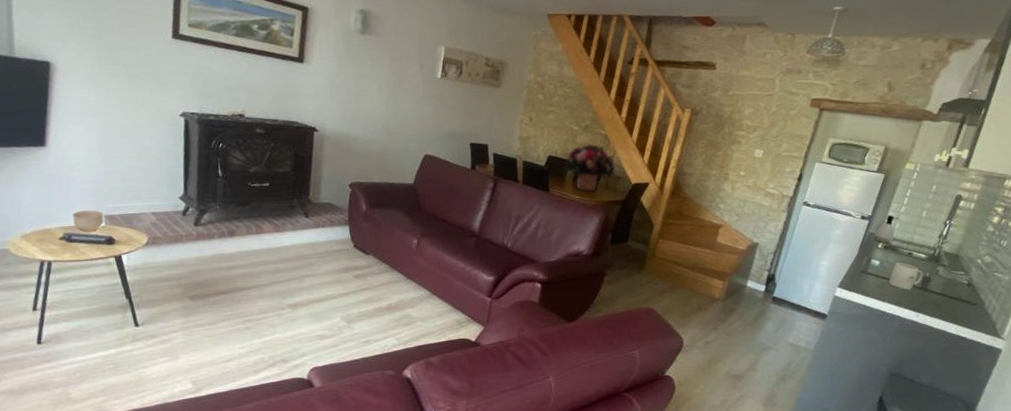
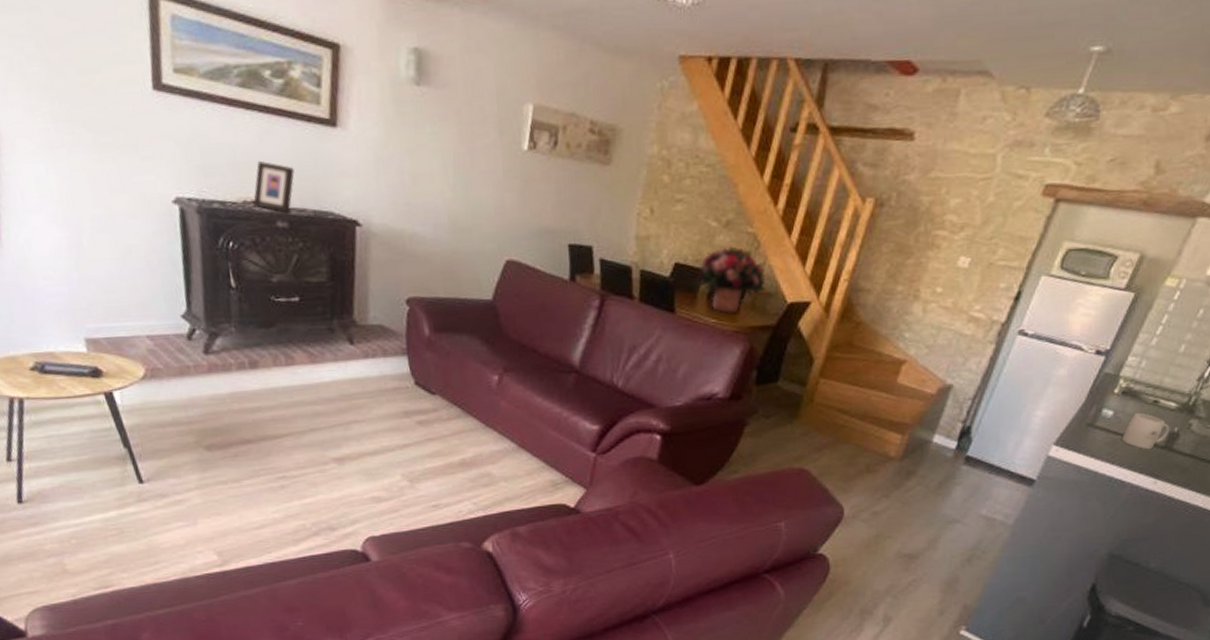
bowl: present [72,210,104,232] -> none [43,331,85,361]
picture frame: none [239,86,271,123] -> present [253,160,295,213]
soap dispenser: present [874,215,899,244] -> none [1111,349,1147,388]

